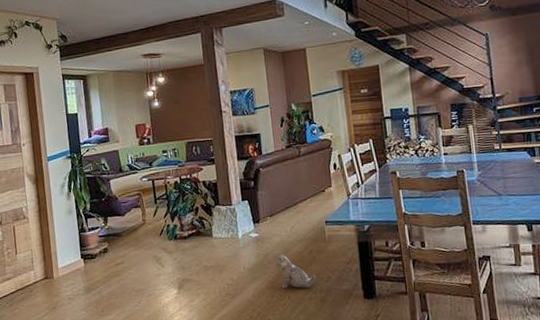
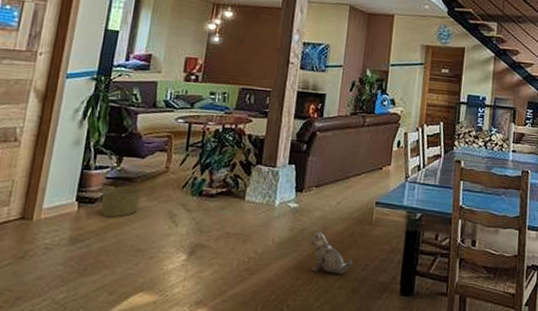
basket: none [99,240,130,268] -> present [101,185,142,218]

